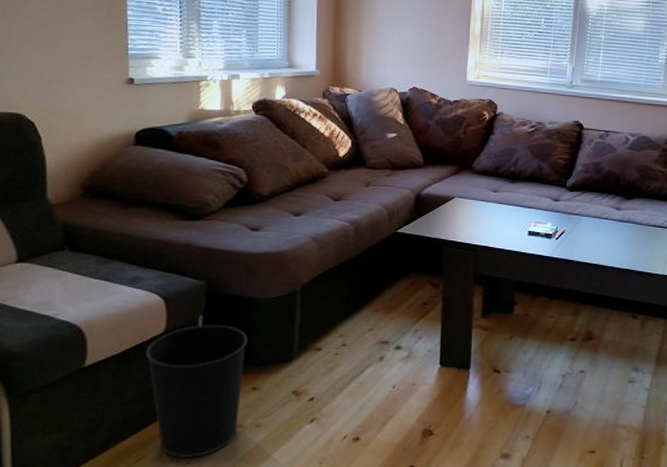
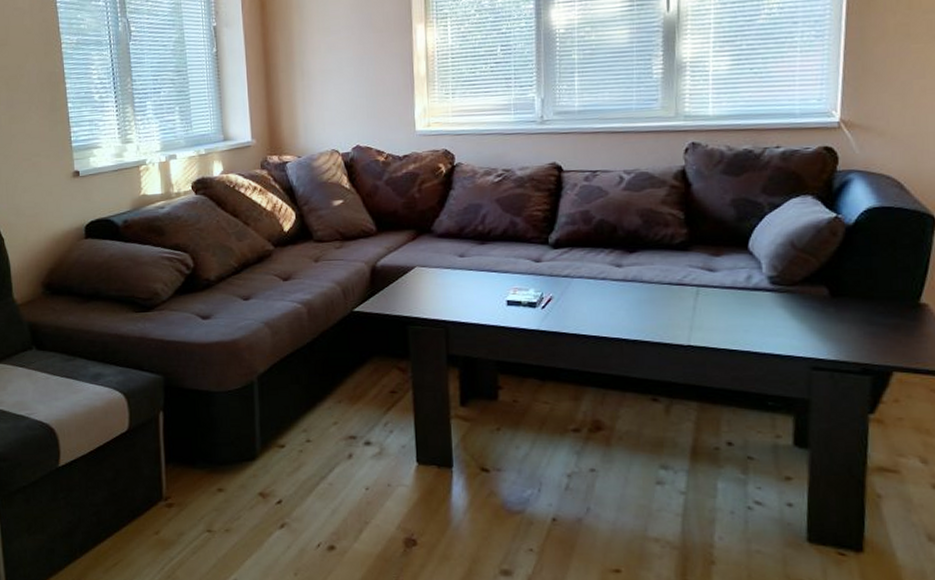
wastebasket: present [145,325,247,458] -> none [112,421,209,563]

